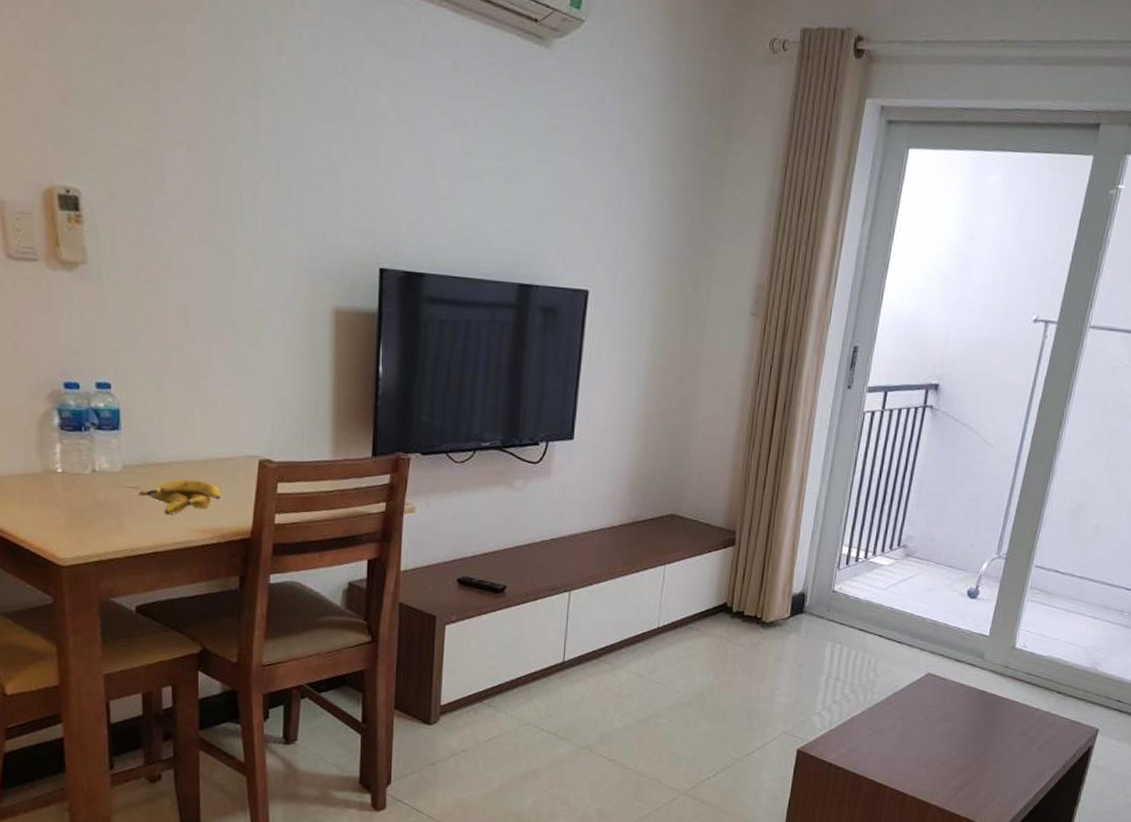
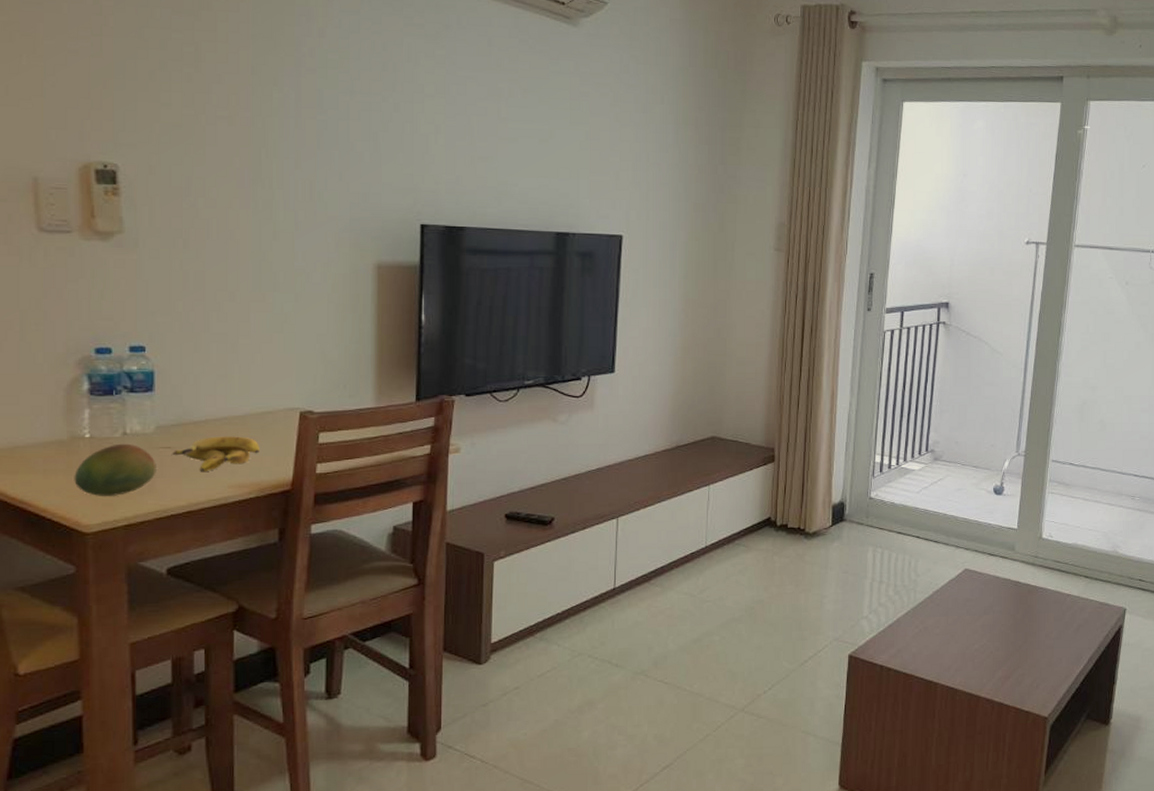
fruit: none [48,480,124,532] -> present [74,443,156,496]

